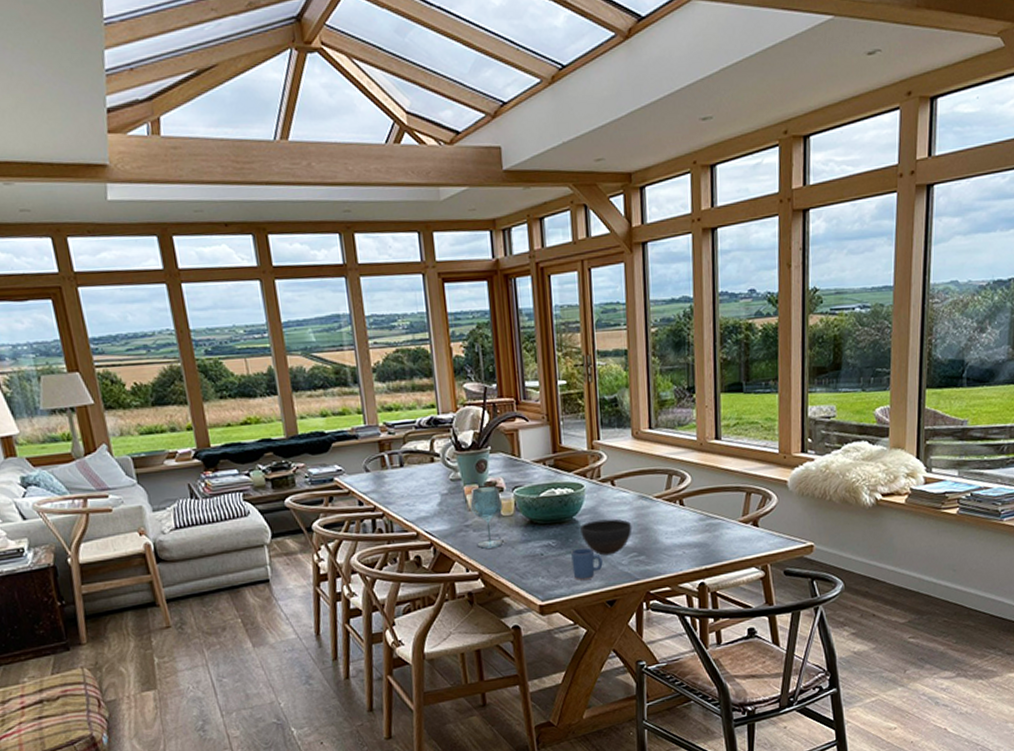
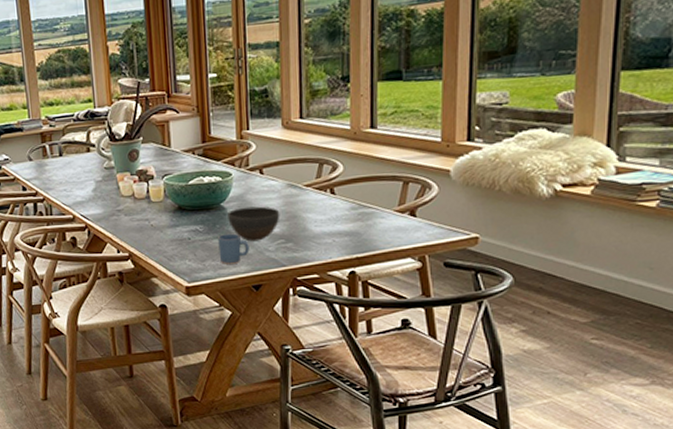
wine glass: present [470,486,503,549] -> none [122,174,153,232]

